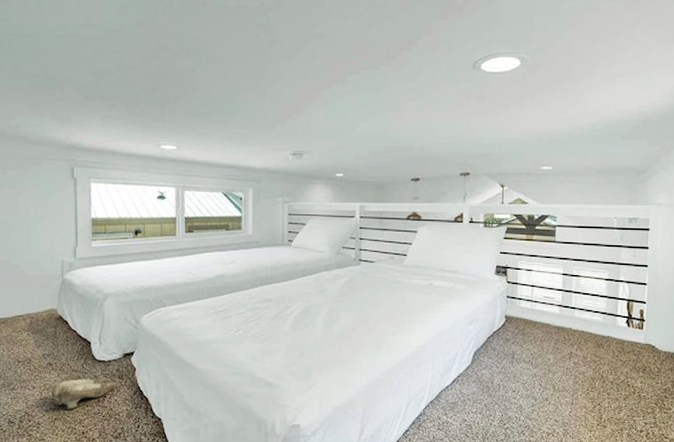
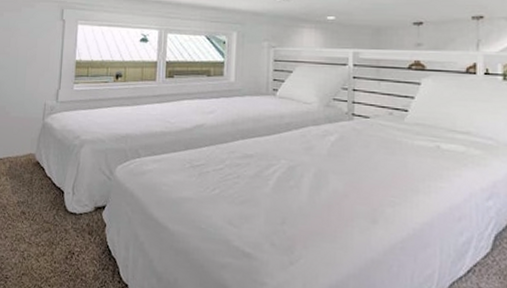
slippers: present [51,378,117,410] -> none [21,231,86,265]

